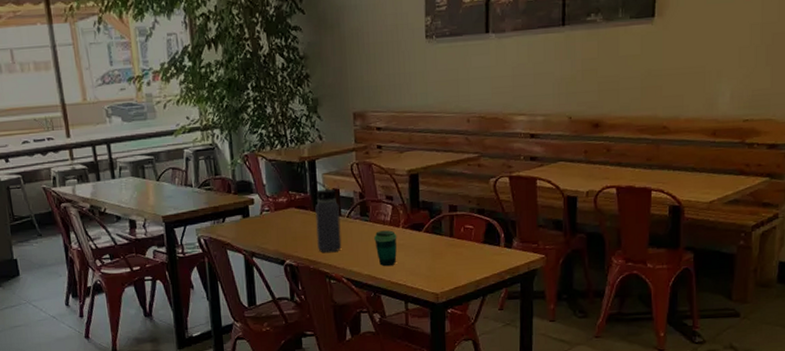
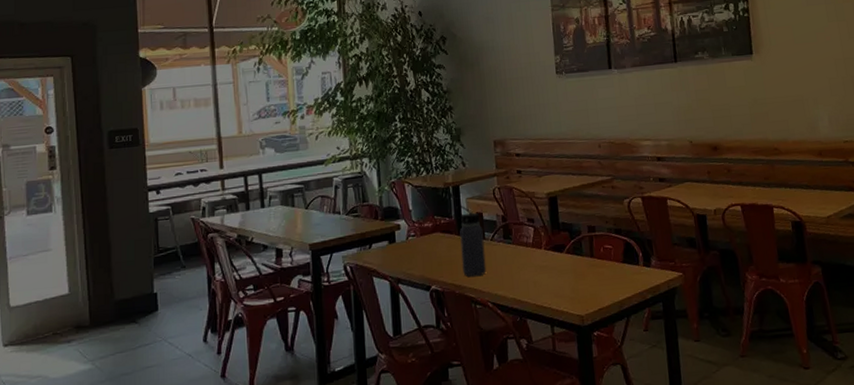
cup: present [374,230,397,267] -> none [518,252,541,290]

